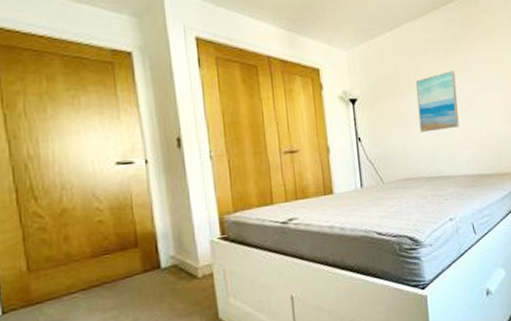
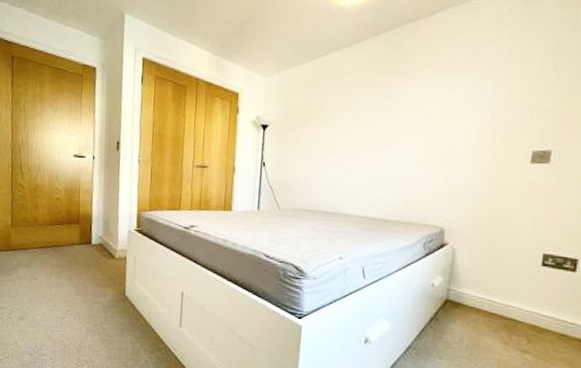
wall art: present [415,70,459,133] -> none [325,105,374,167]

